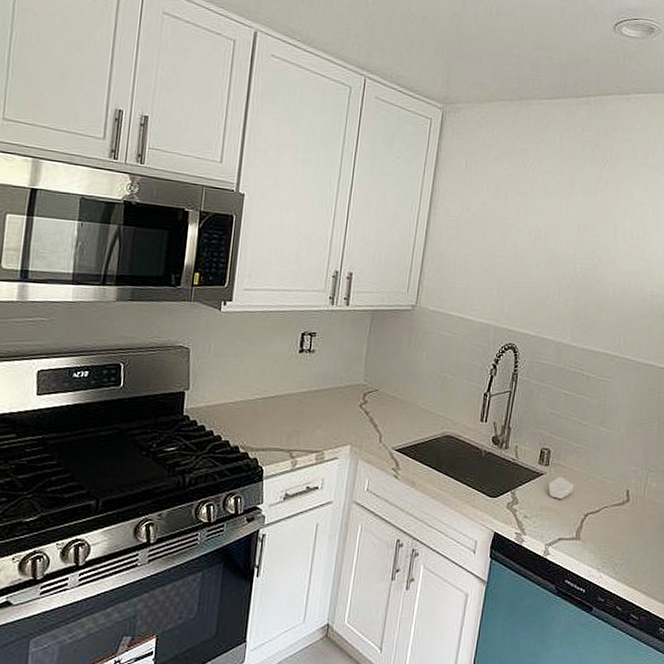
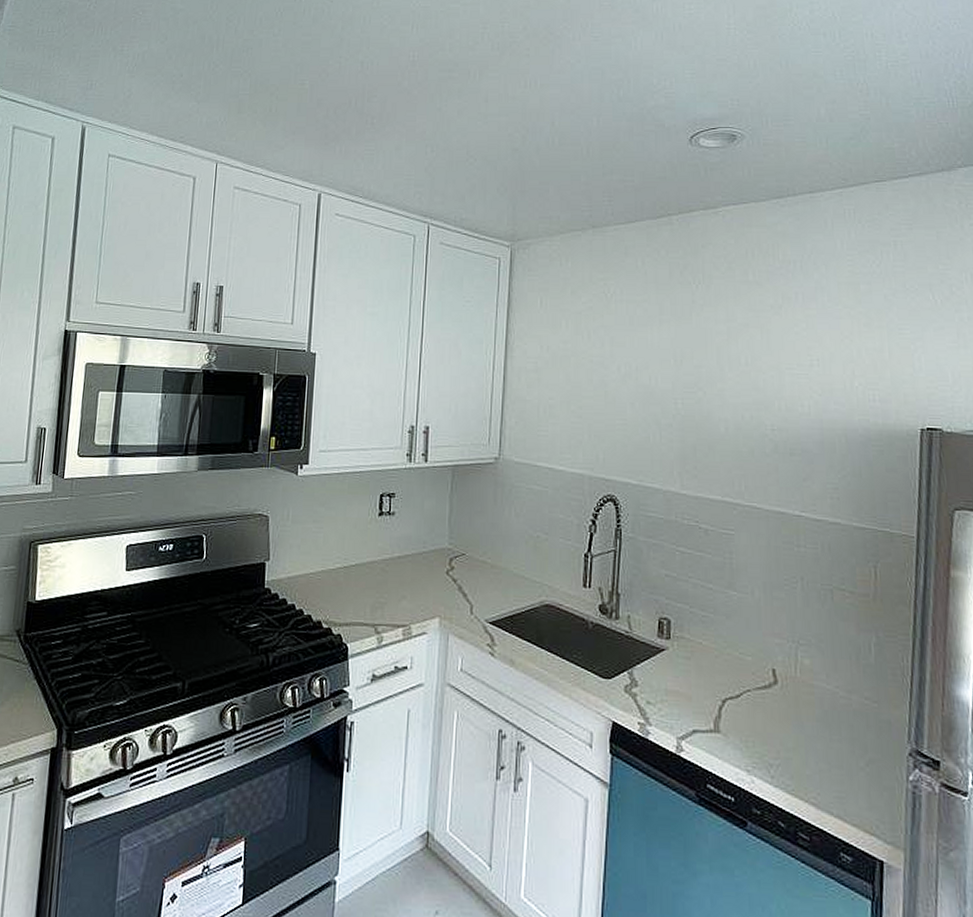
soap bar: present [548,476,574,499] -> none [673,652,705,680]

